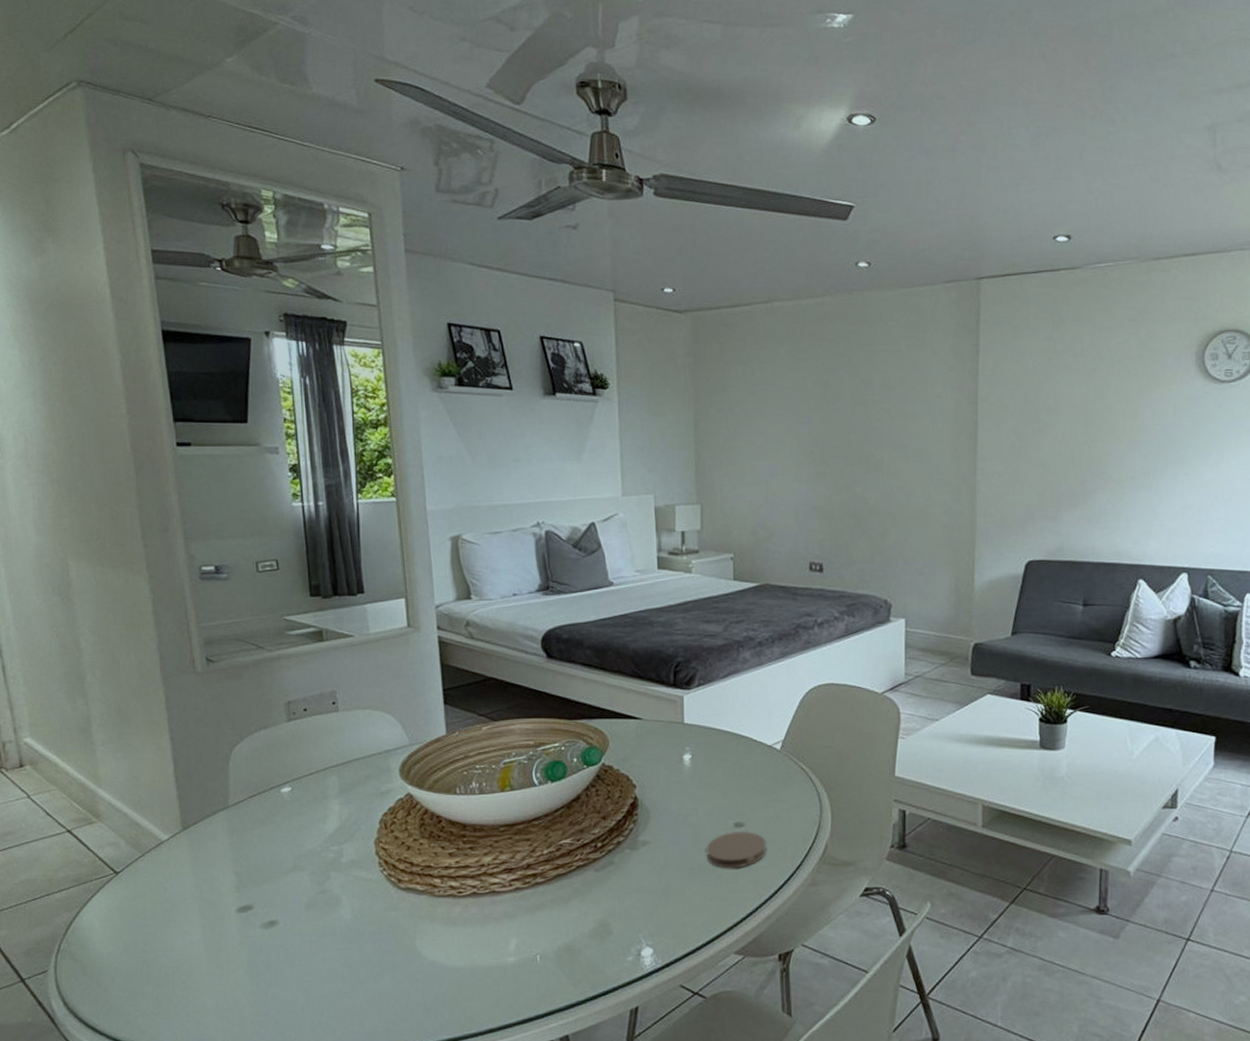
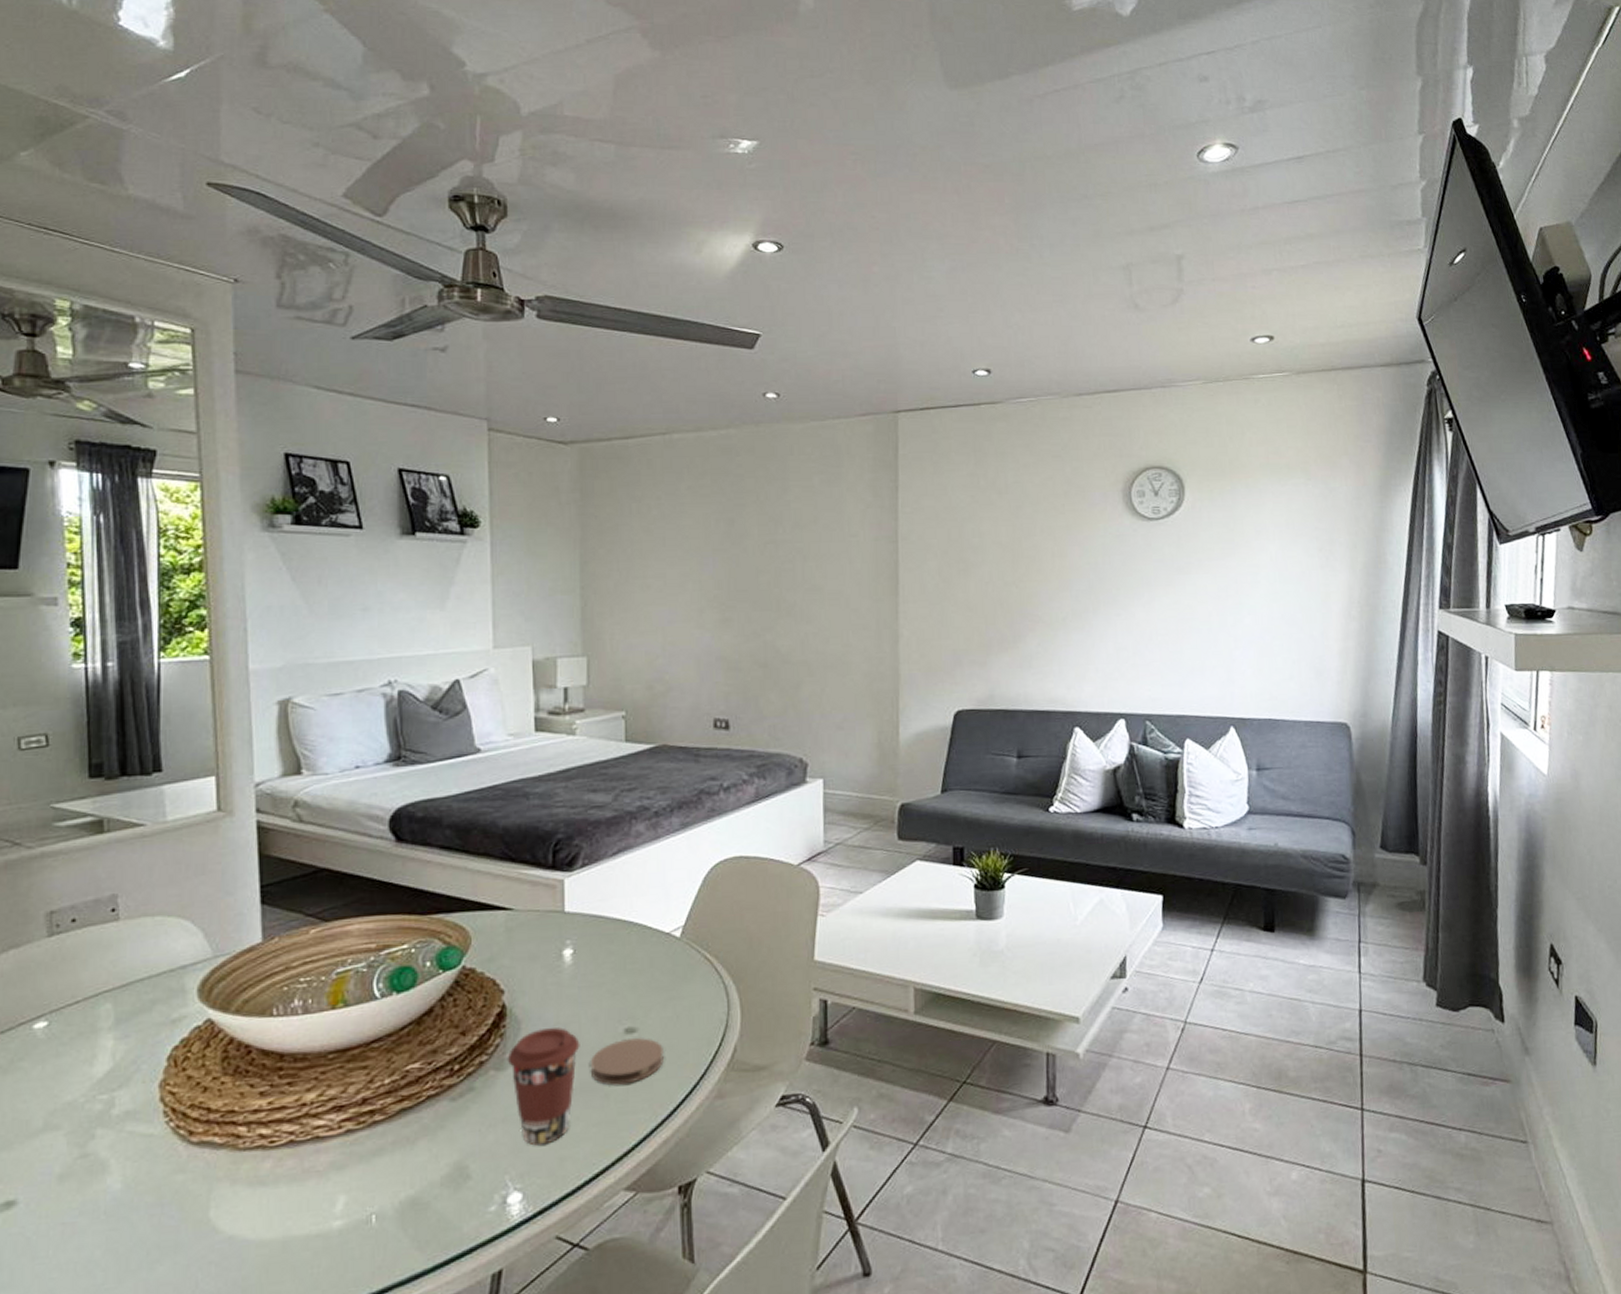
coffee cup: none [639,819,698,912] -> present [507,1027,580,1146]

